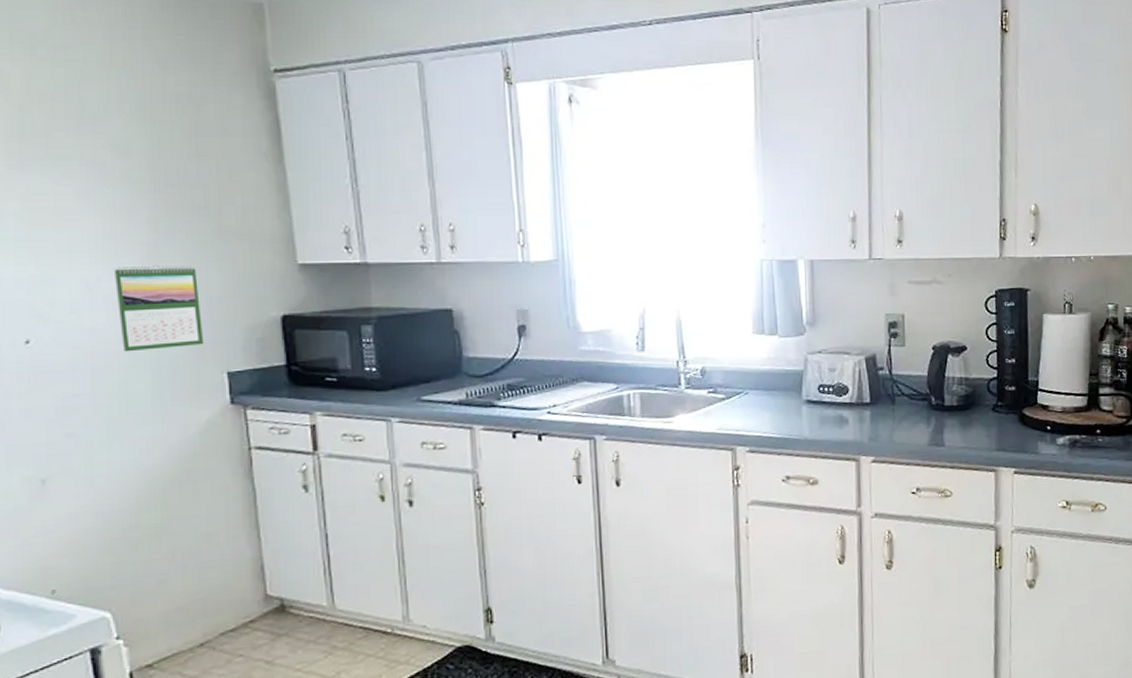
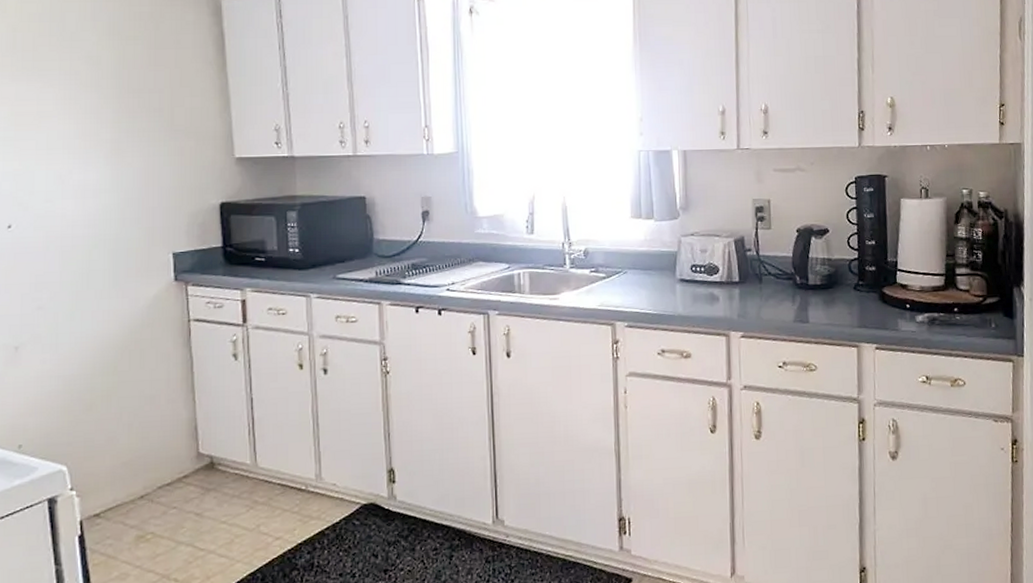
calendar: present [113,265,204,352] -> none [82,159,155,235]

